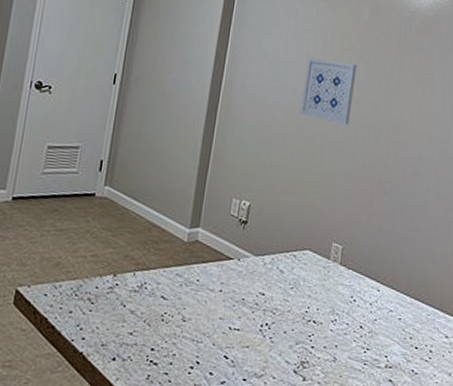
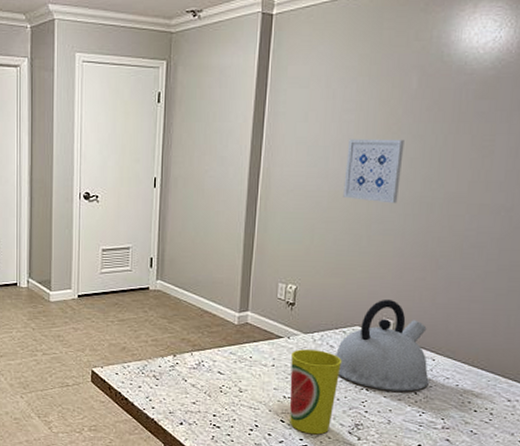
cup: none [233,273,292,374] -> present [289,349,343,435]
kettle: none [285,222,374,325] -> present [336,299,429,392]

